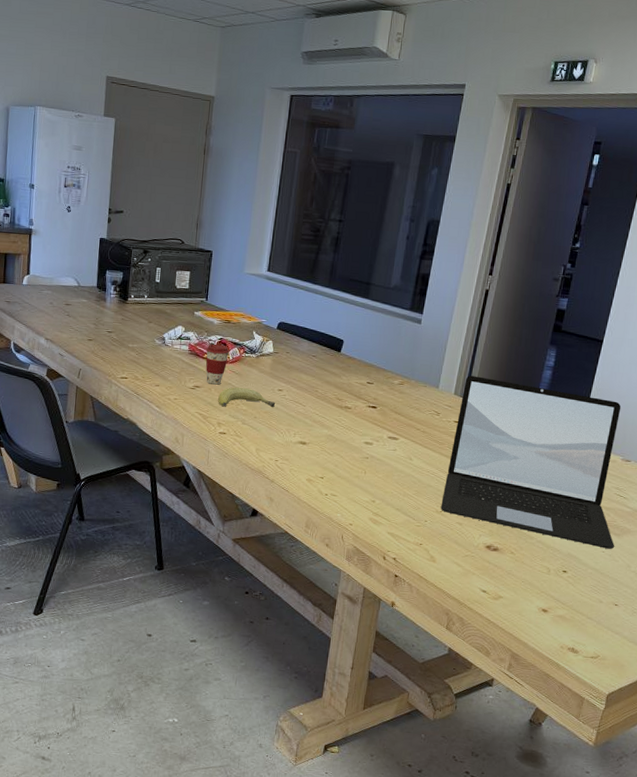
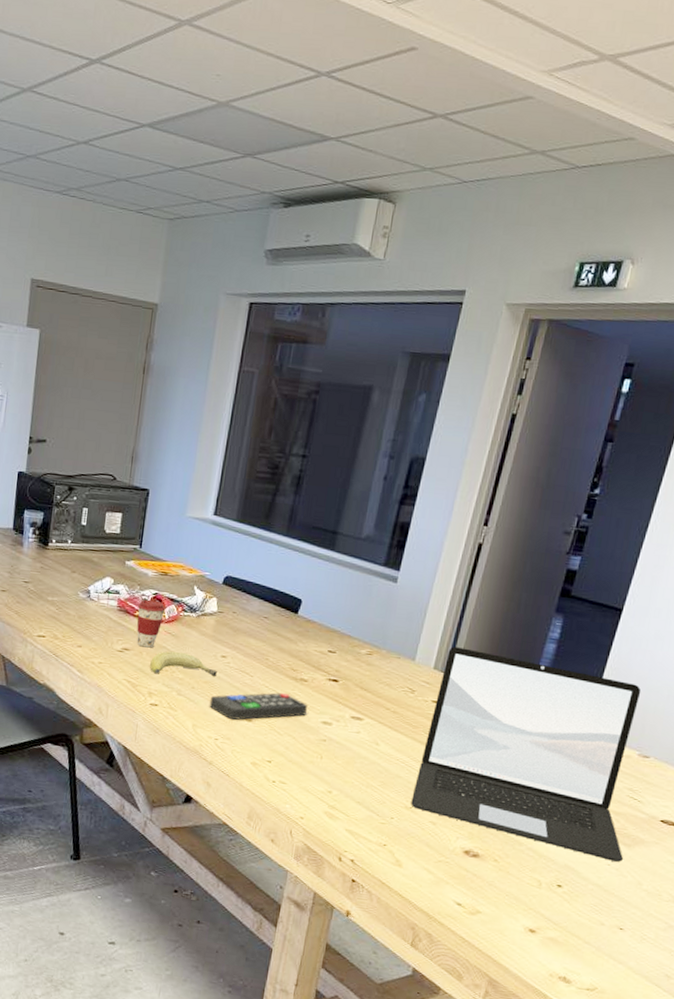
remote control: none [269,418,352,444] -> present [209,692,307,720]

